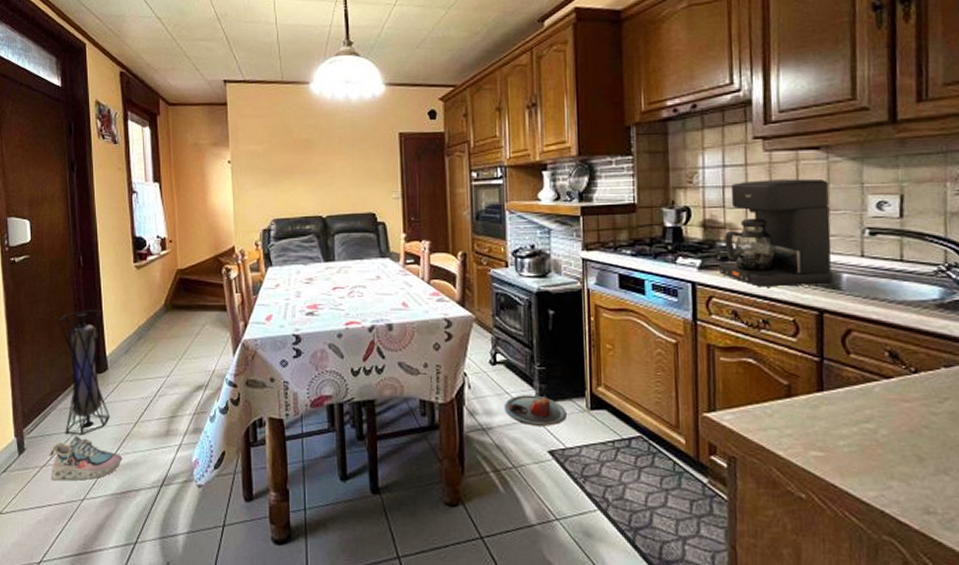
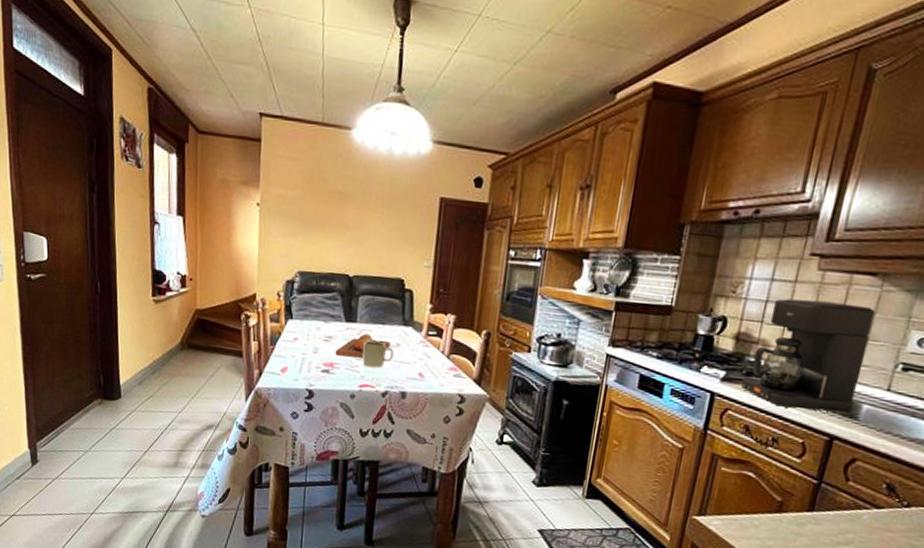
shoe: present [48,435,123,481] -> none [60,455,131,497]
lantern: present [58,310,110,435] -> none [73,337,121,456]
bread loaf: none [318,271,371,297] -> present [335,333,391,359]
mug: none [343,276,375,304] -> present [362,340,394,369]
pet bowl: present [504,395,568,427] -> none [503,475,563,508]

